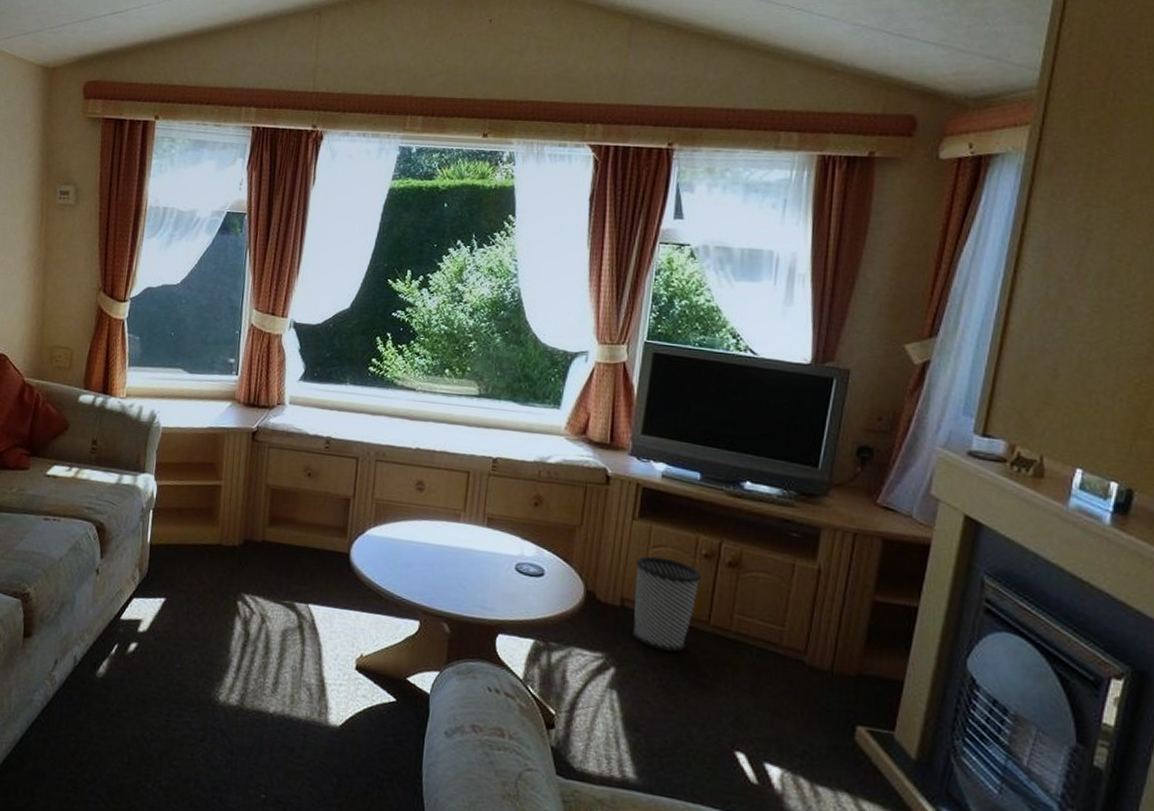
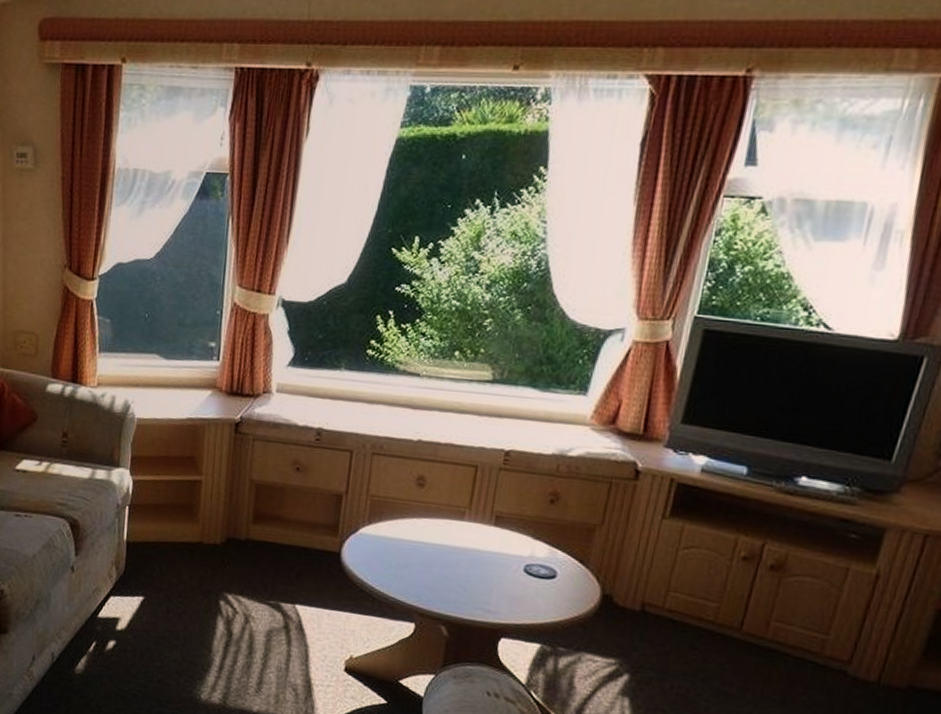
wastebasket: present [631,555,702,653] -> none [650,557,738,660]

